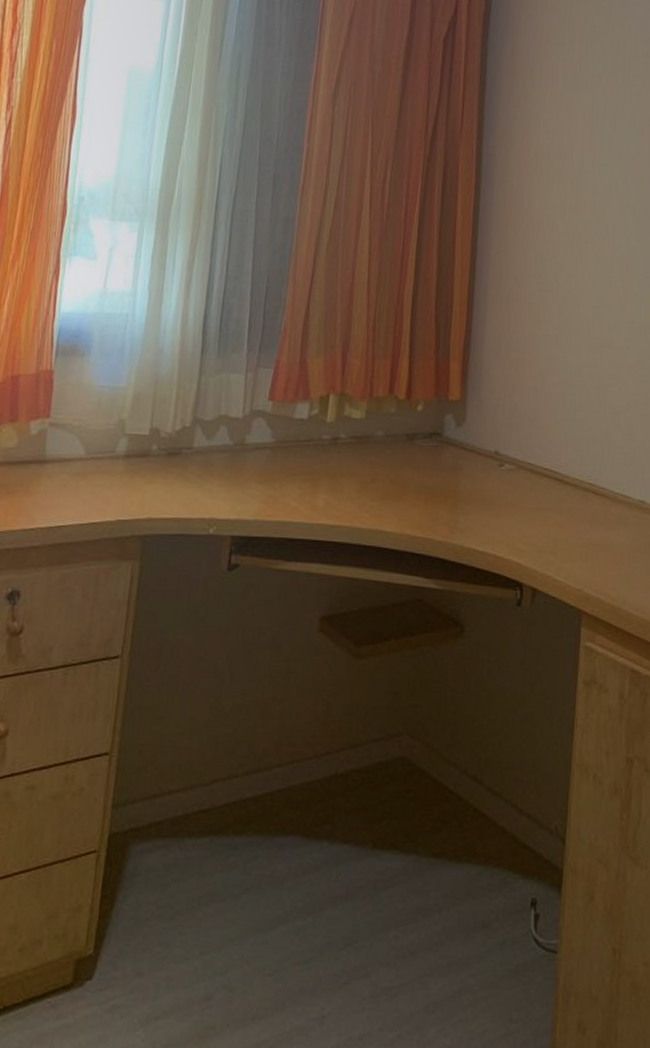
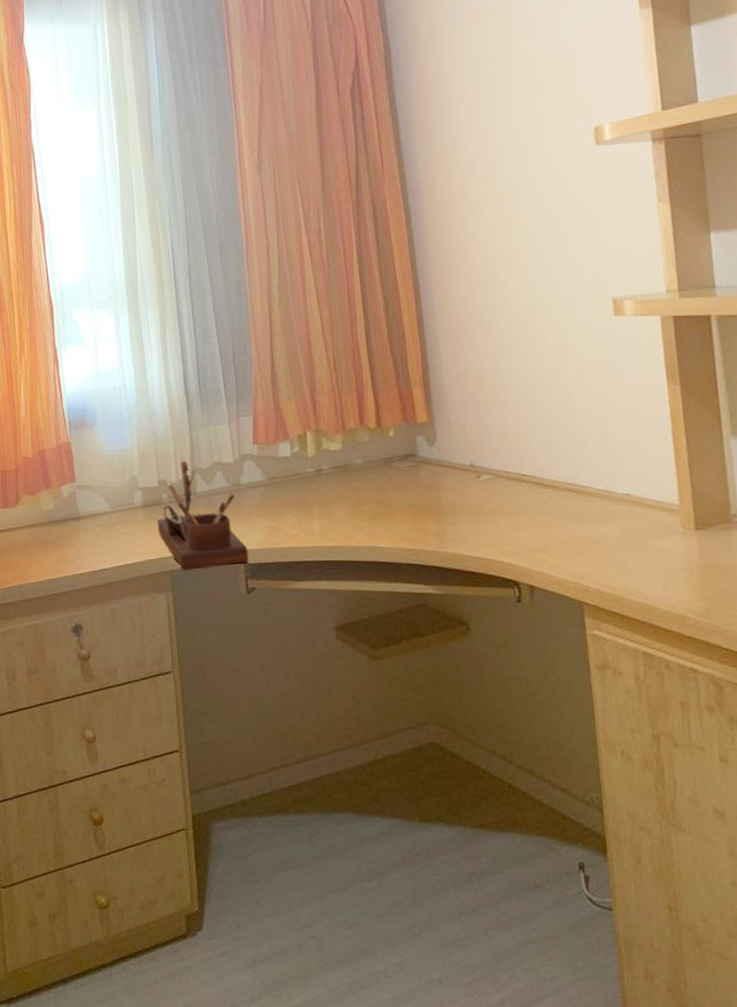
desk organizer: none [137,408,239,537] -> present [157,460,249,570]

